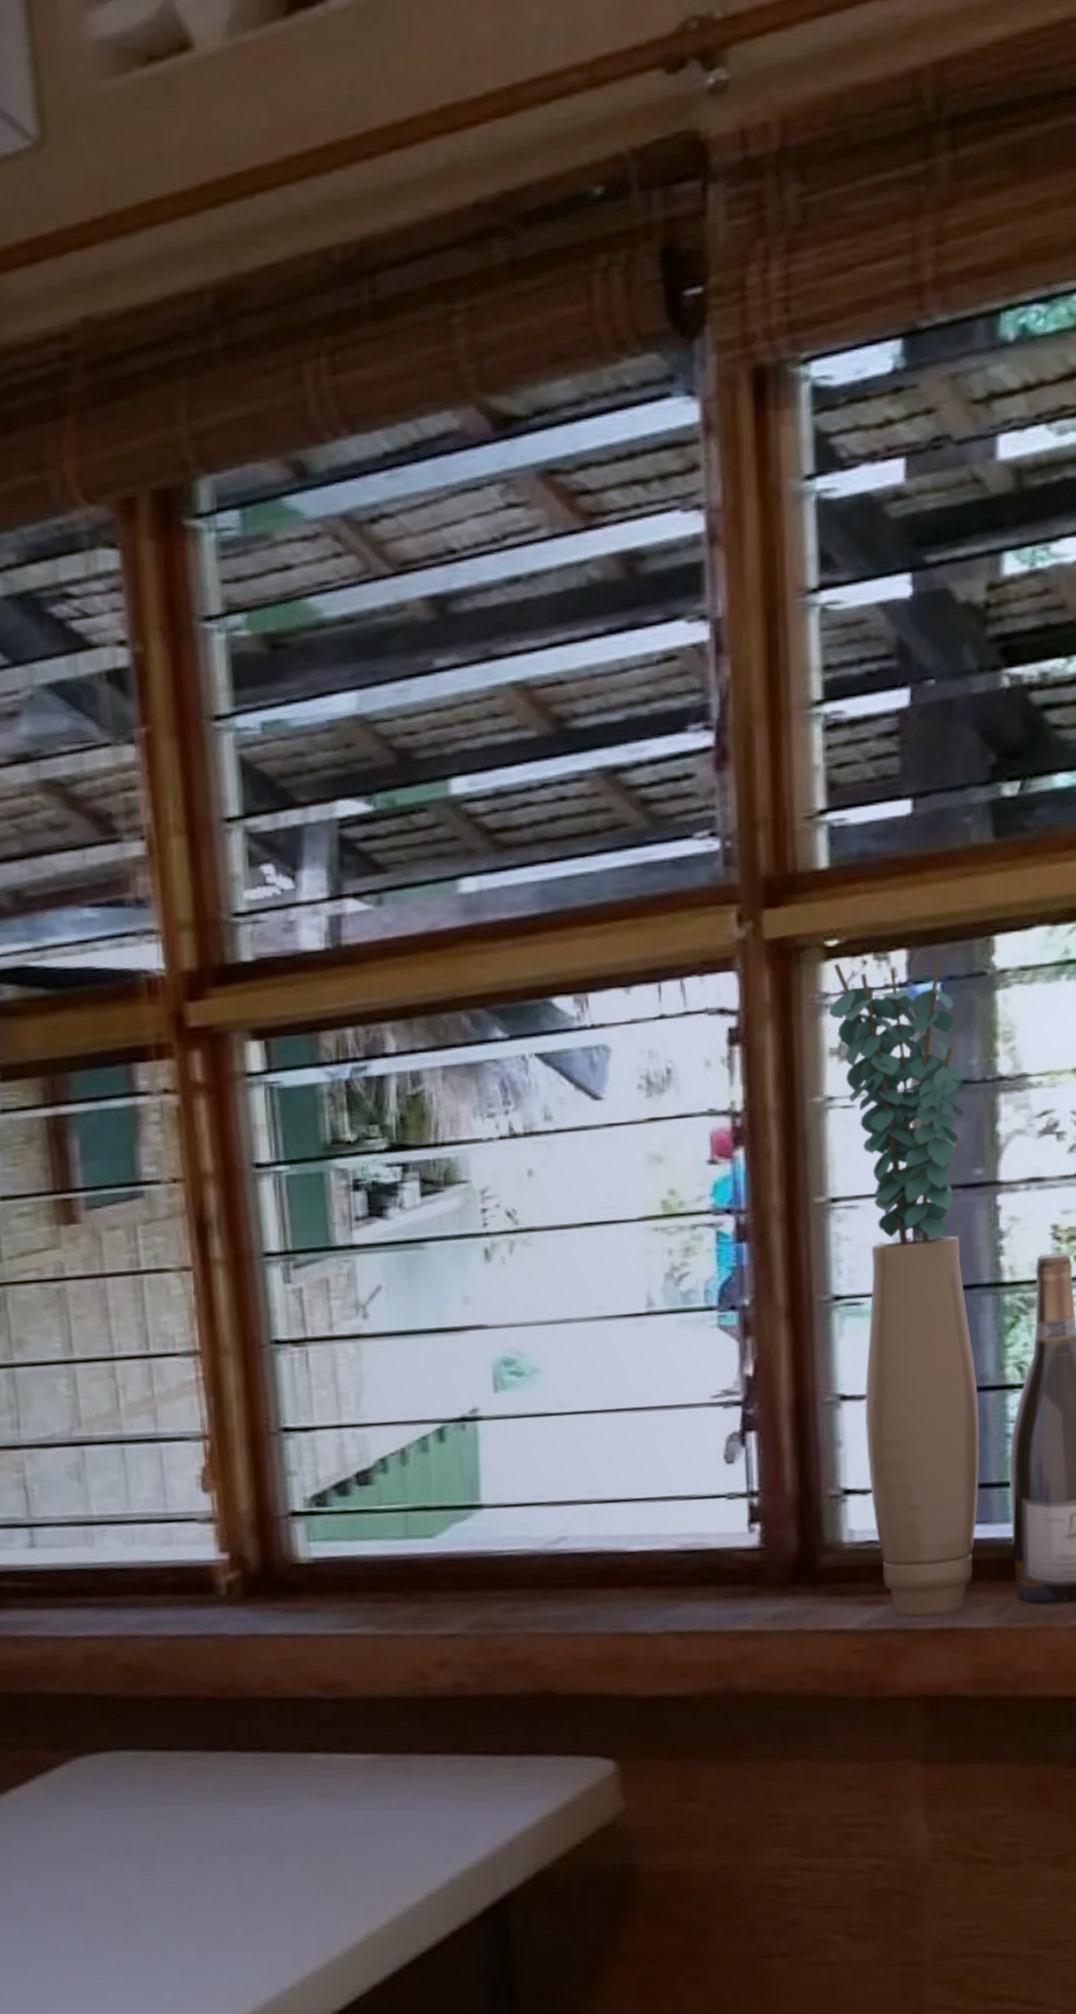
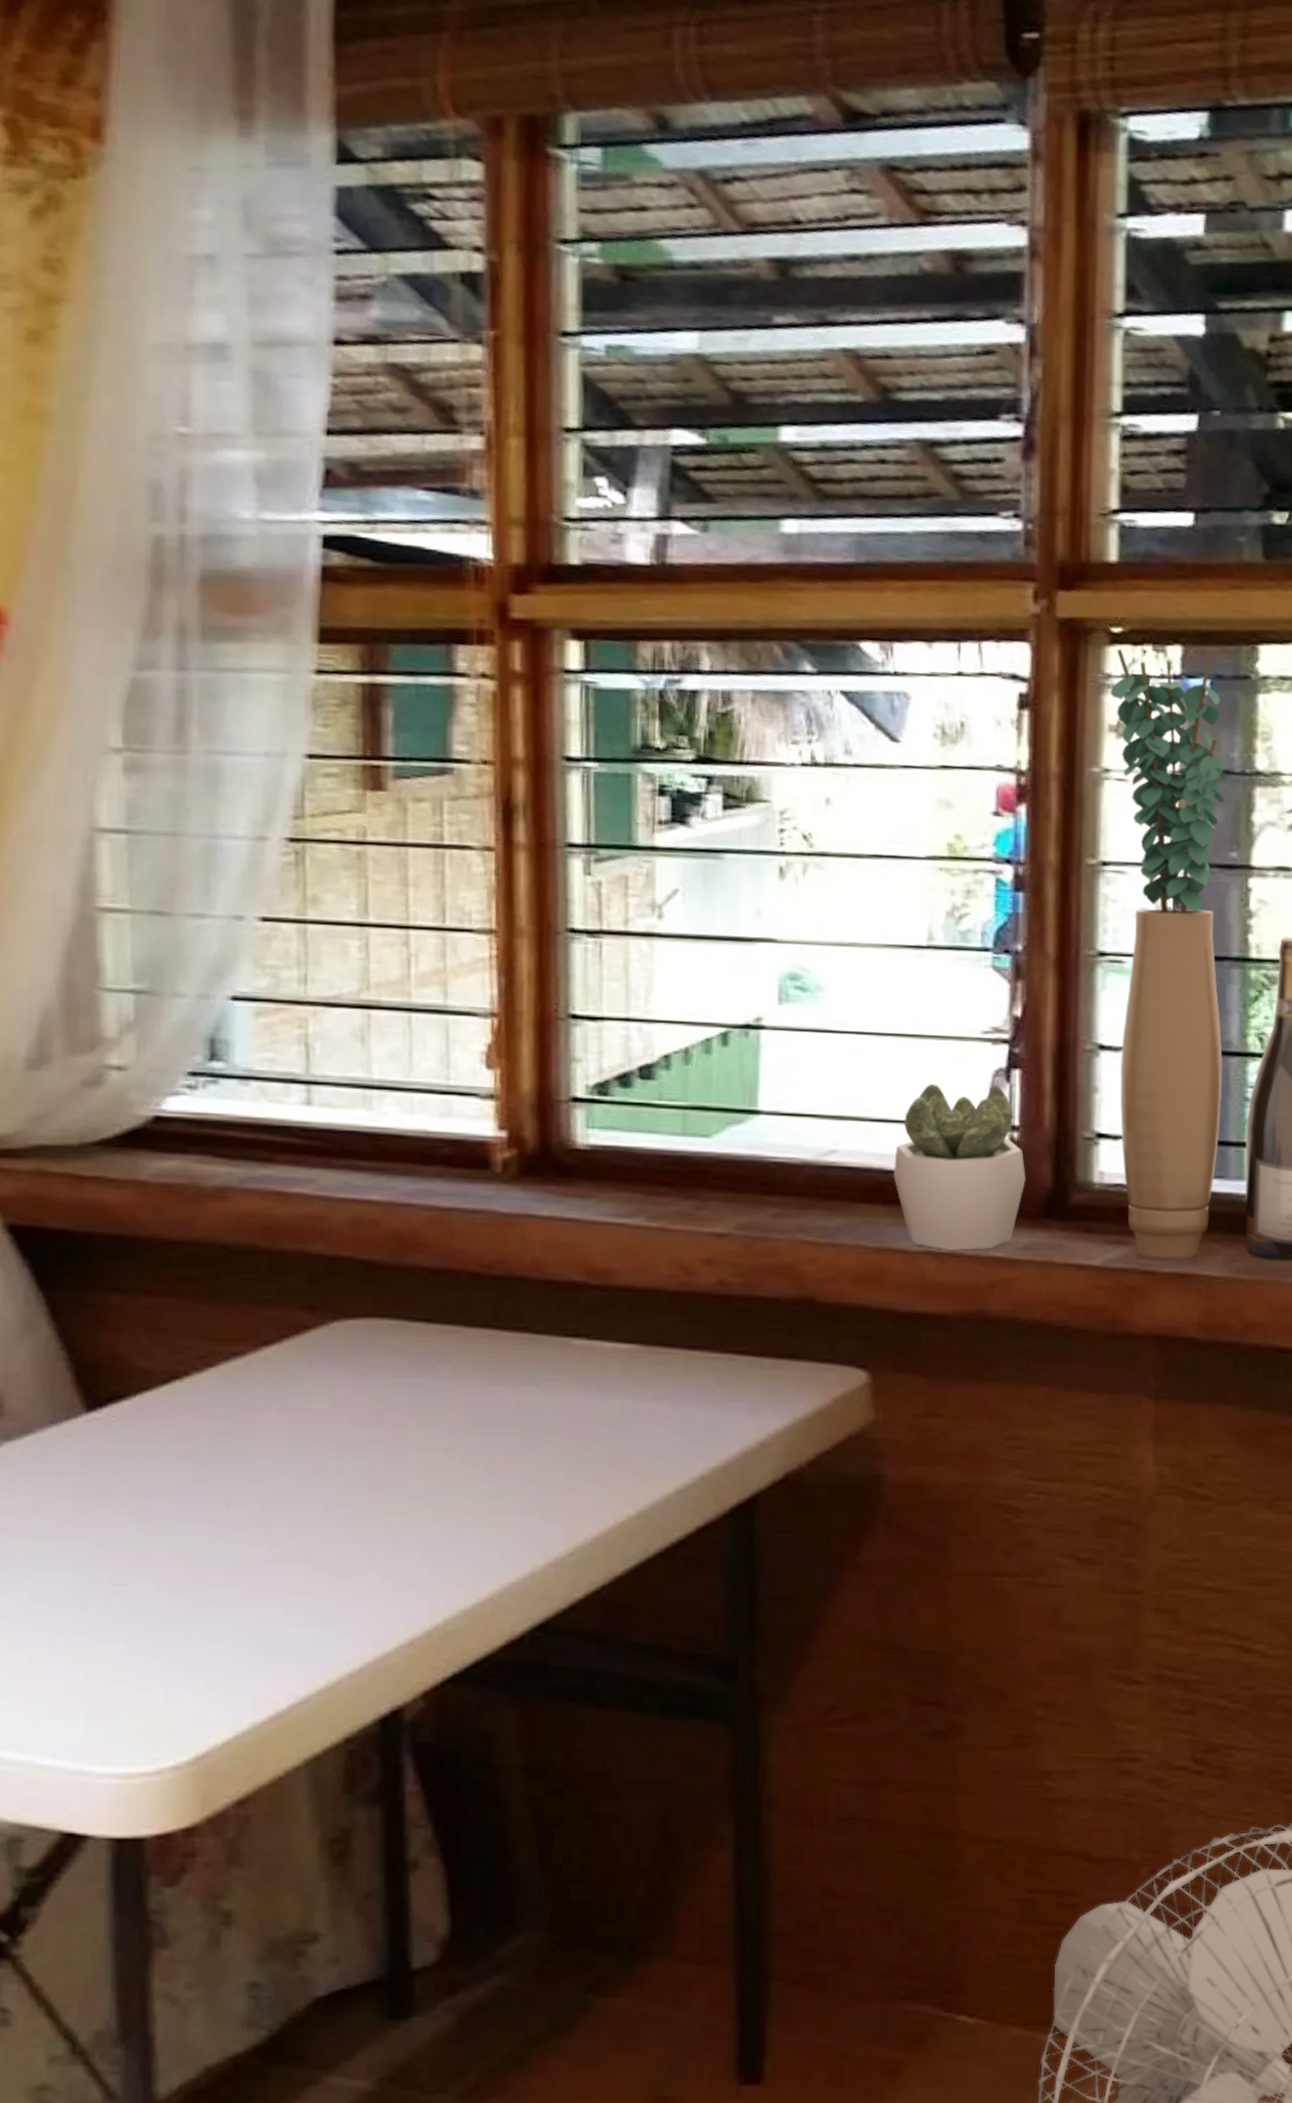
succulent plant: none [627,1450,769,1630] -> present [894,1083,1026,1252]

